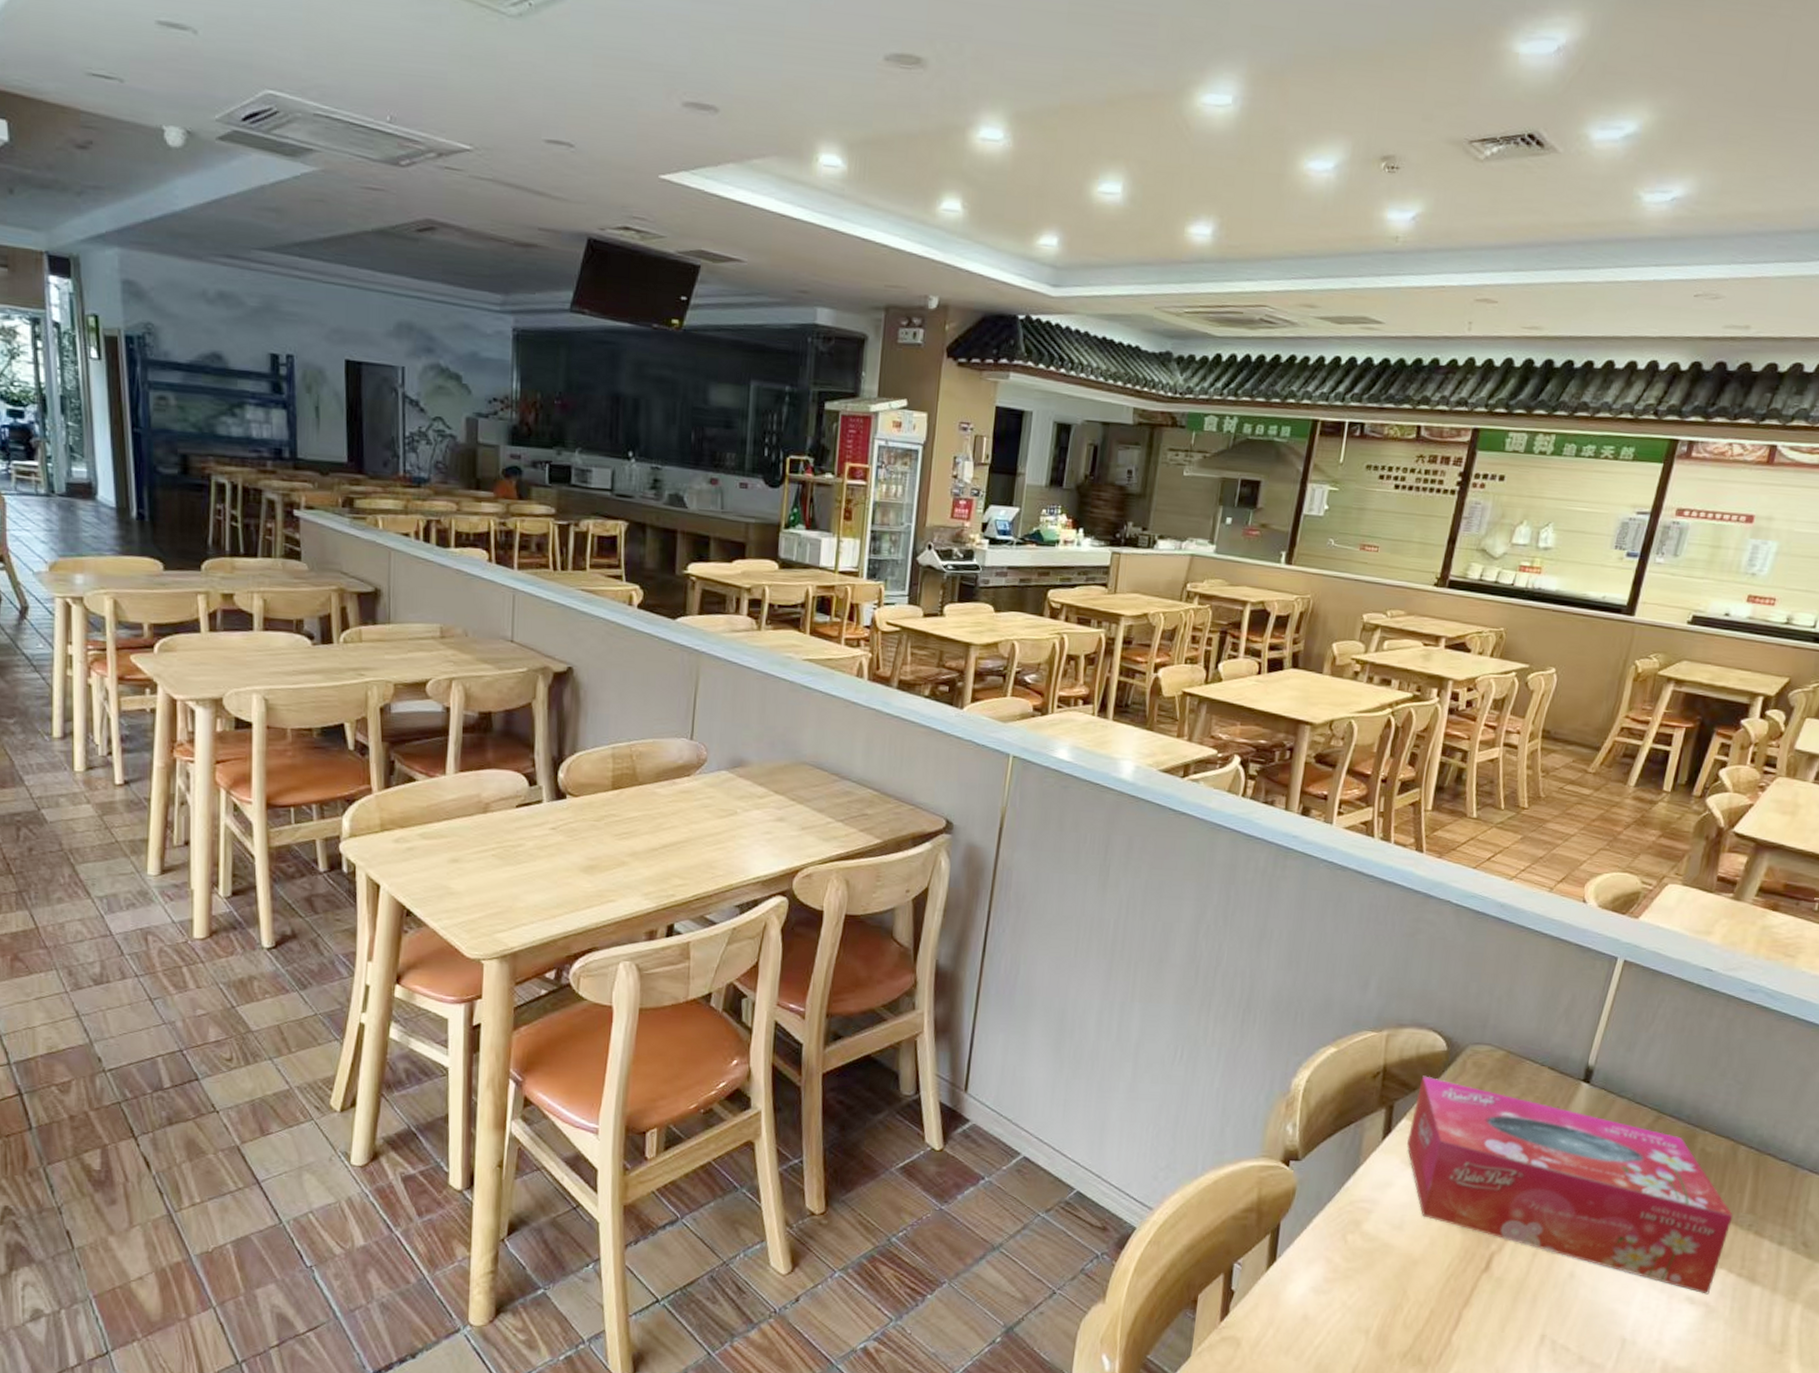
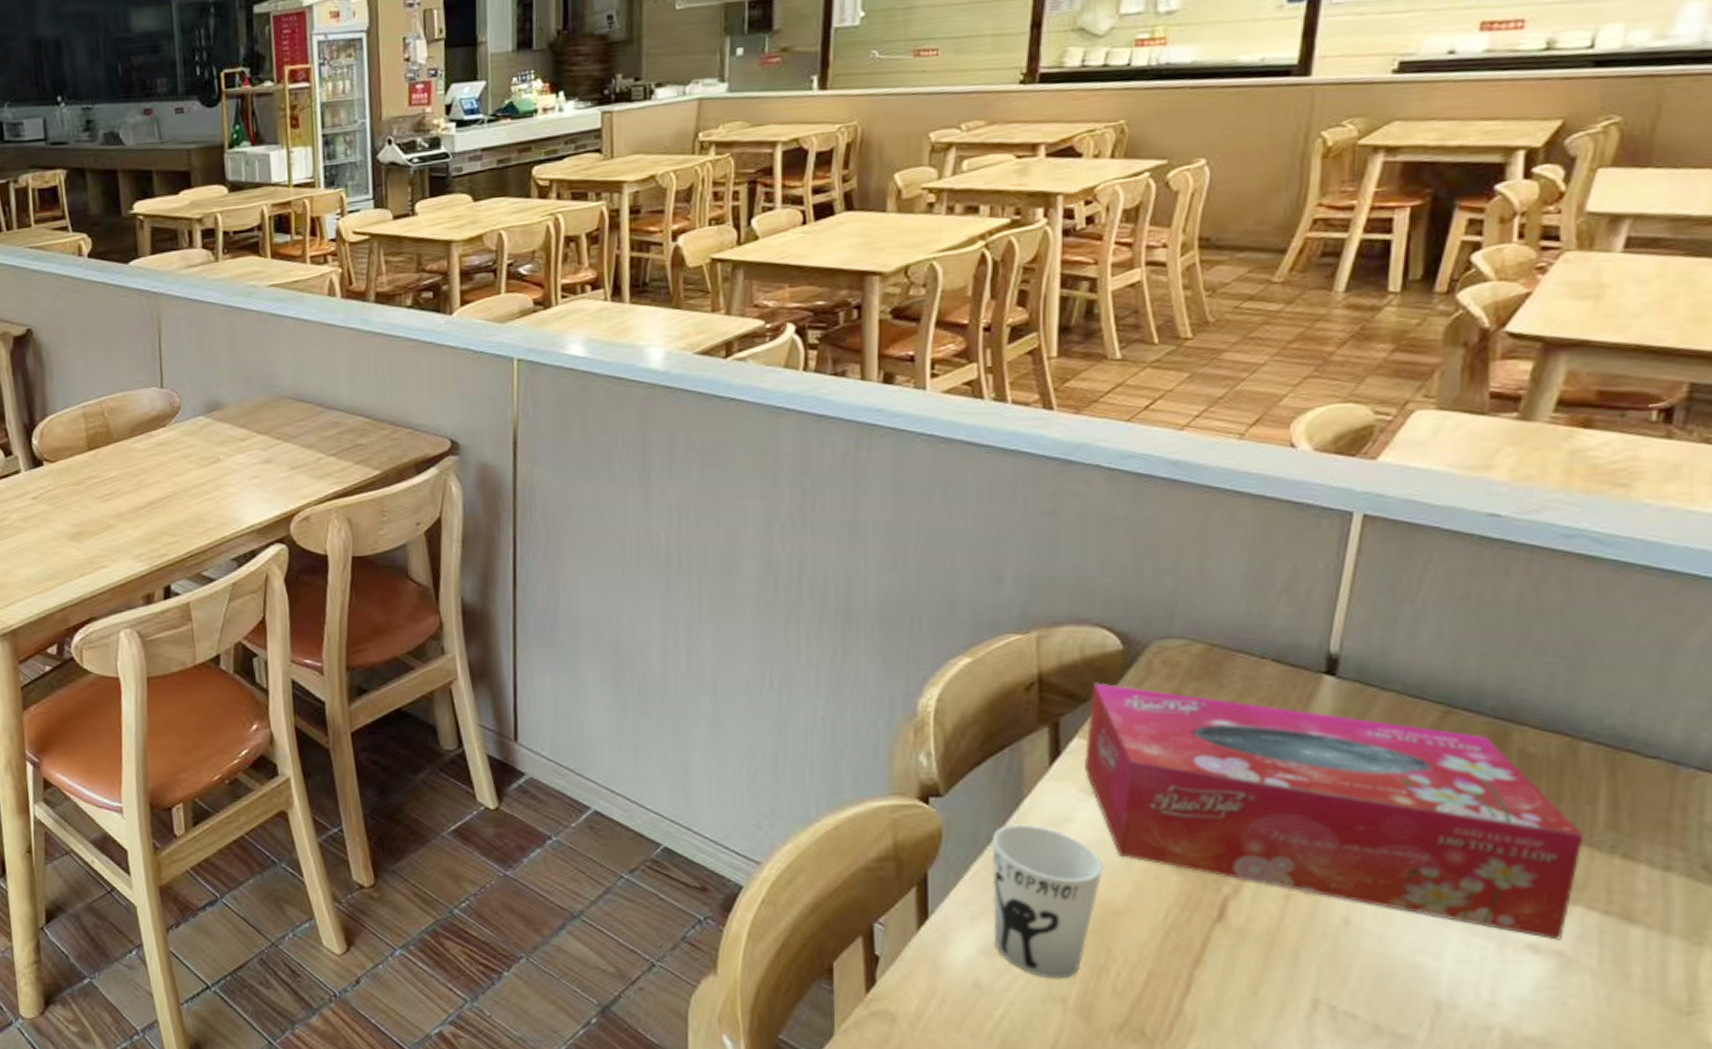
cup: none [1323,1186,1410,1314] -> present [991,824,1104,979]

